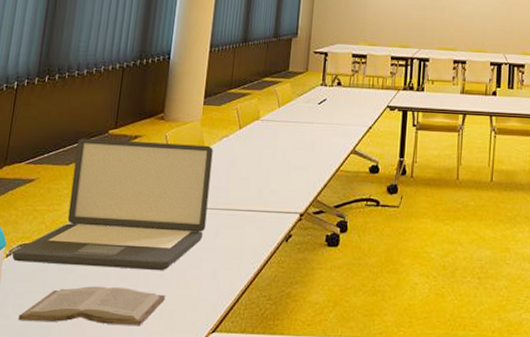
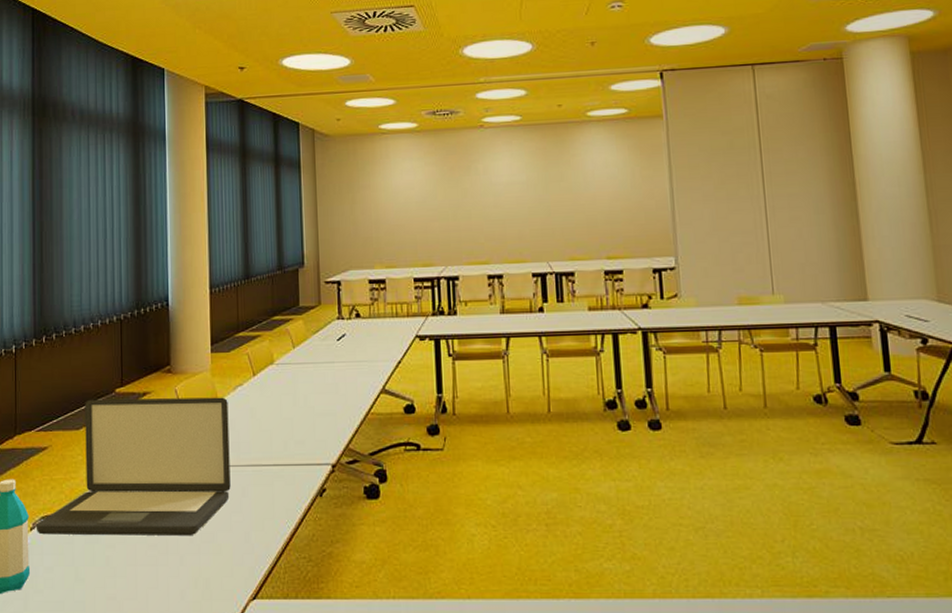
book: present [18,286,165,325] -> none [51,555,198,595]

